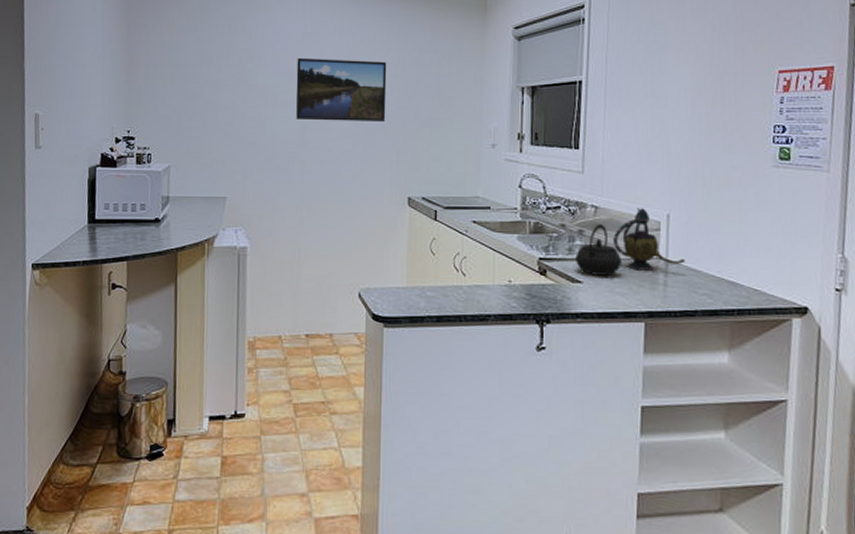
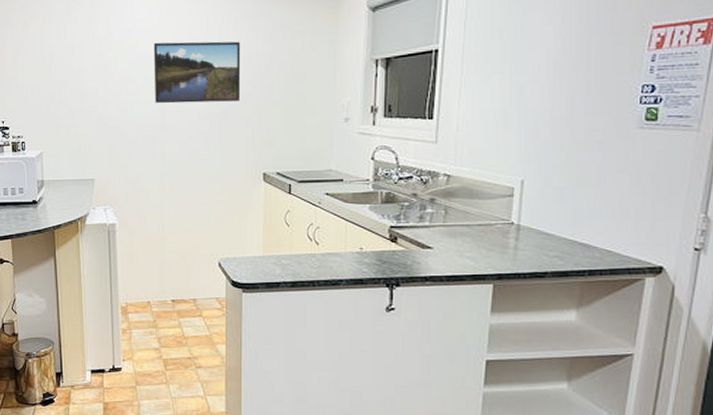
kettle: present [576,223,622,276] -> none [426,191,472,241]
teapot: present [613,208,686,271] -> none [465,175,538,235]

